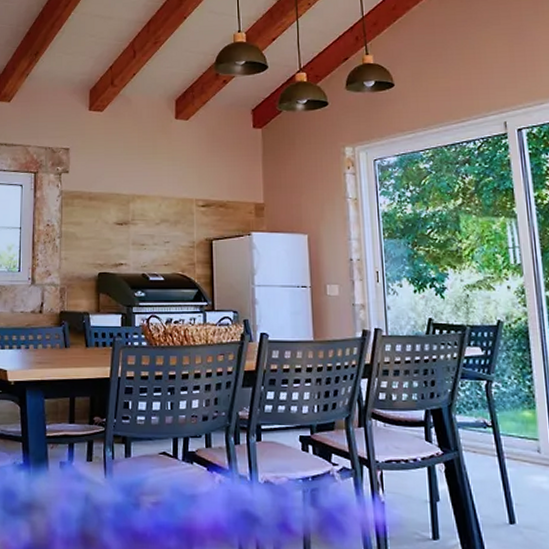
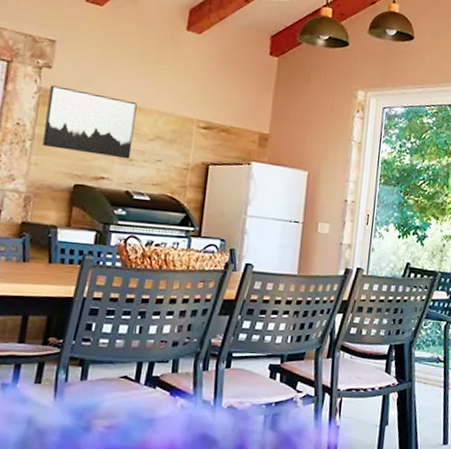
wall art: none [68,187,142,244] -> present [41,85,137,159]

